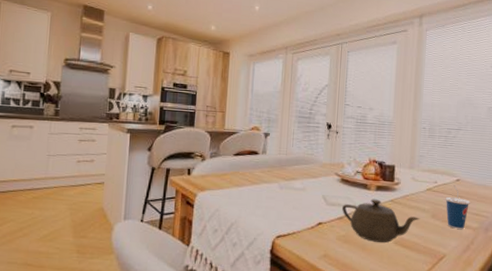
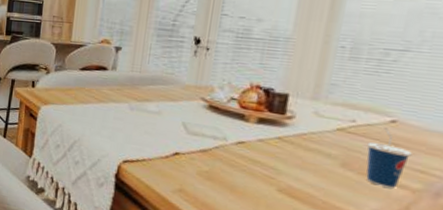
teapot: present [342,199,421,243] -> none [207,133,322,189]

